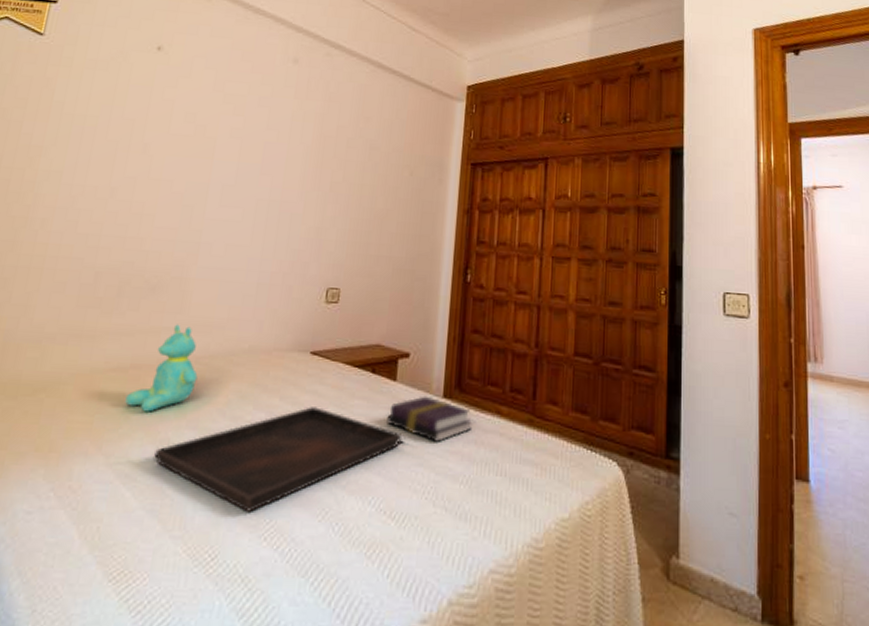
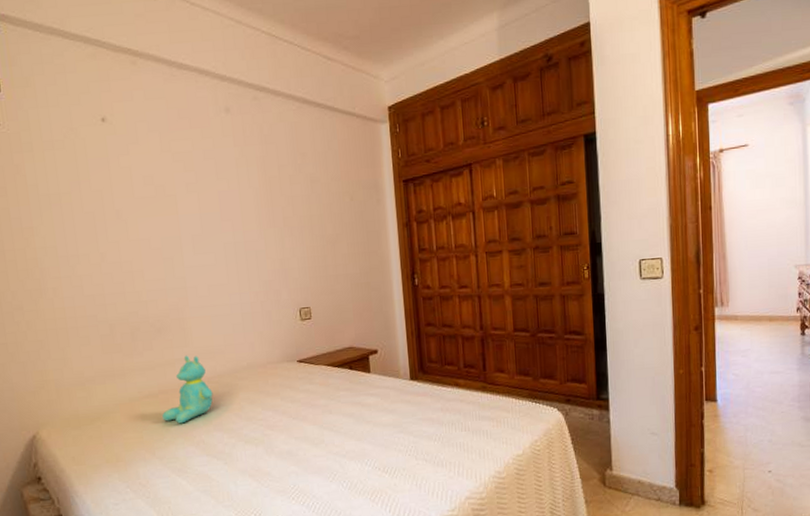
serving tray: present [154,407,401,512] -> none [195,401,382,483]
book: present [385,396,472,442] -> none [367,380,437,414]

